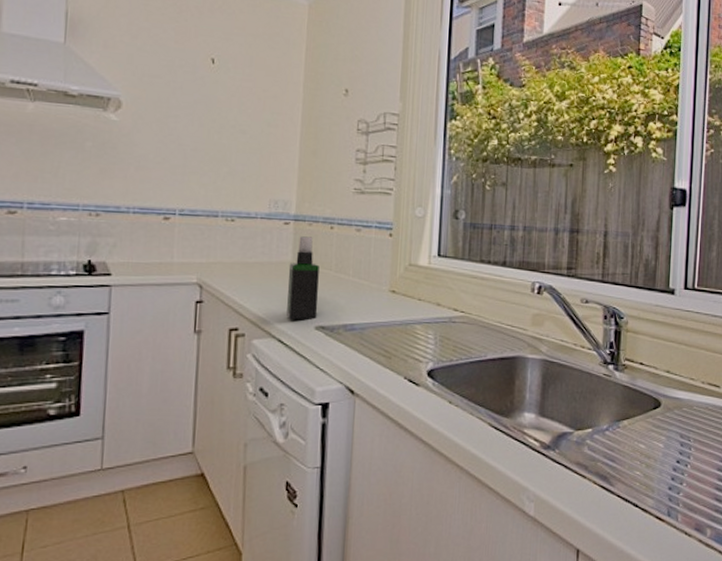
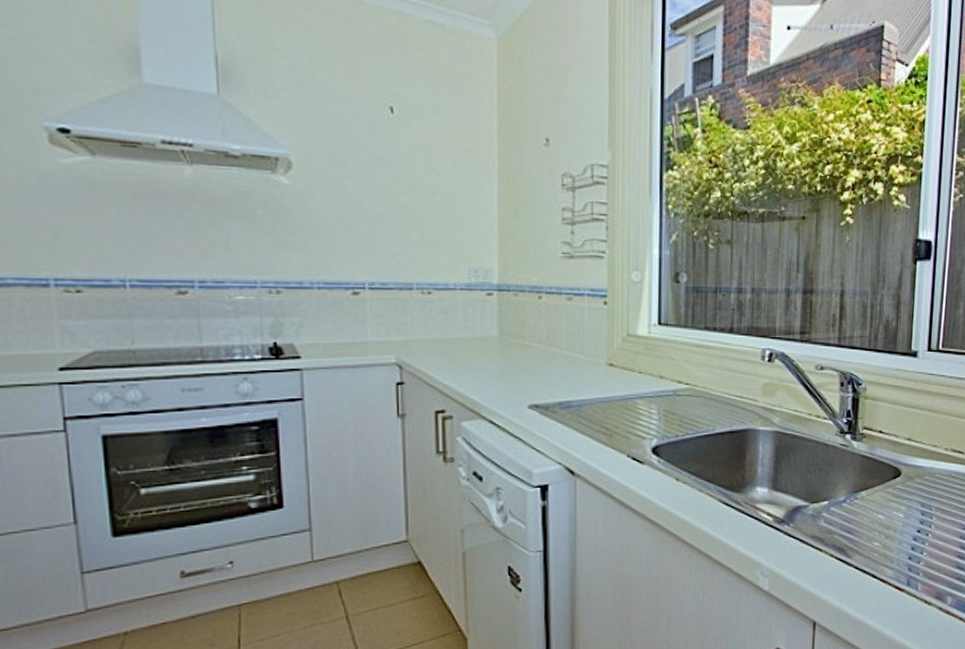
spray bottle: present [287,236,319,320] -> none [495,308,530,399]

